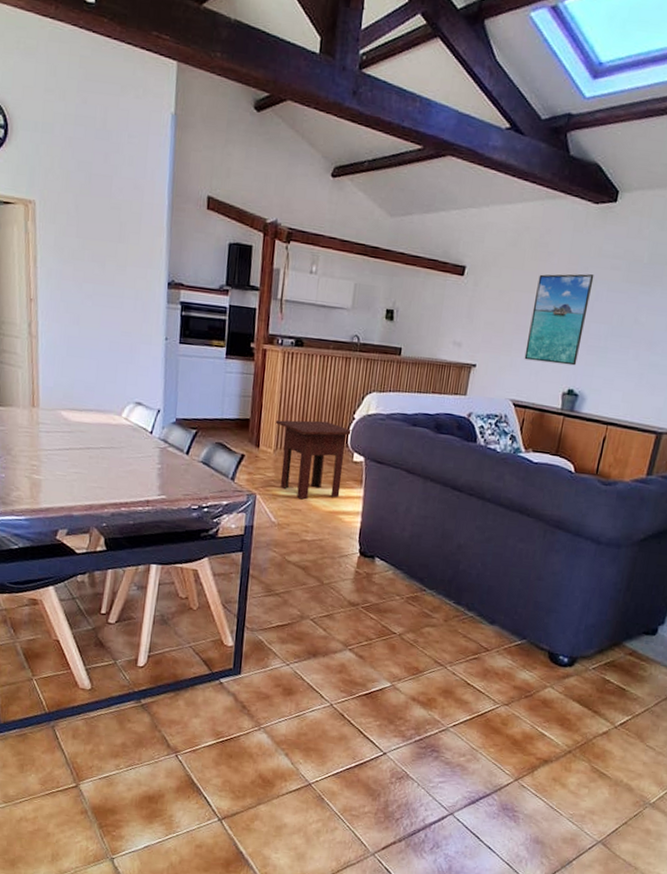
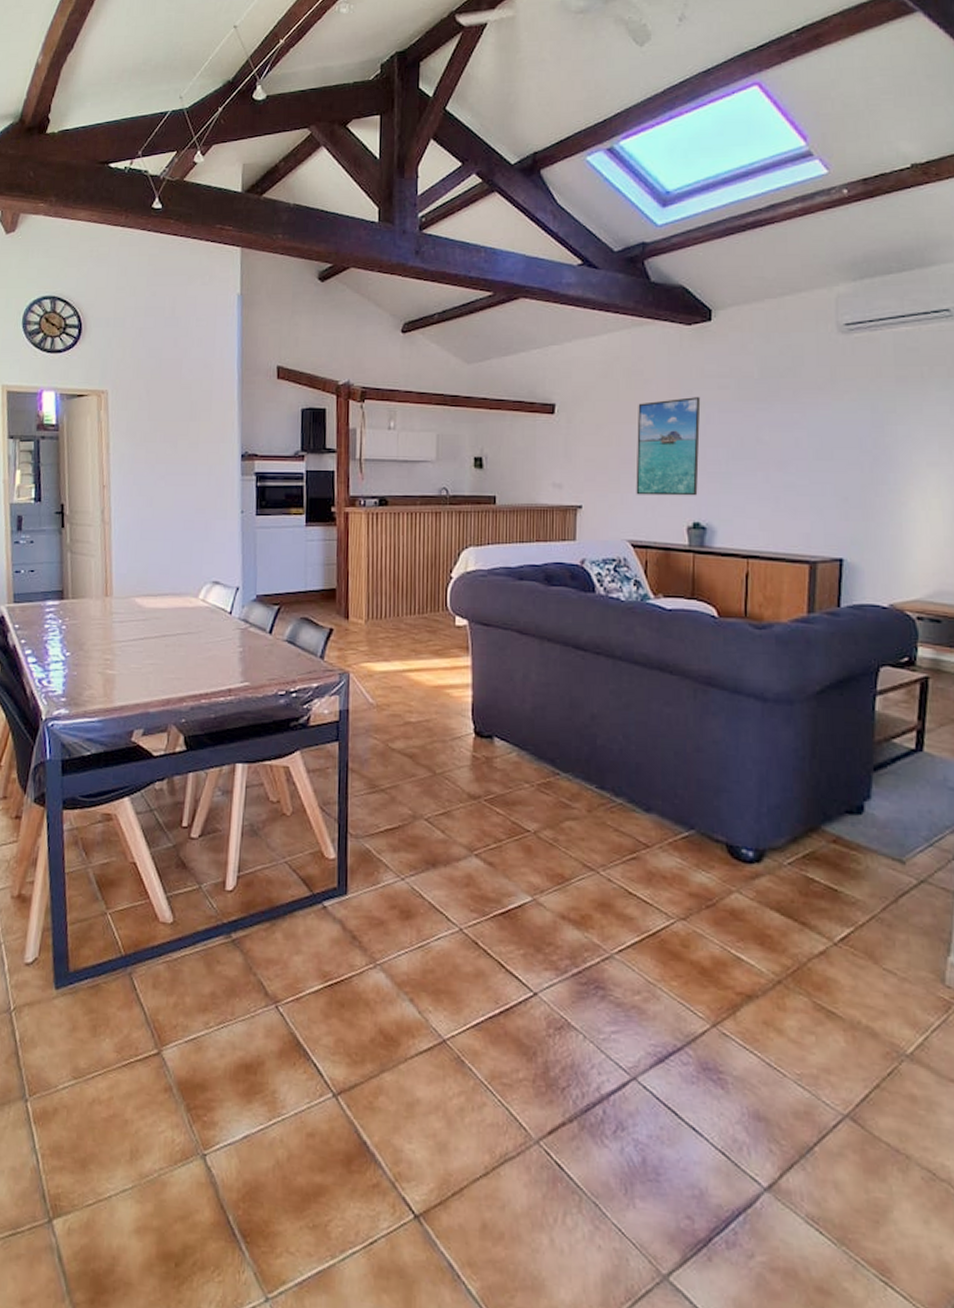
side table: present [275,420,353,500] -> none [364,583,451,675]

